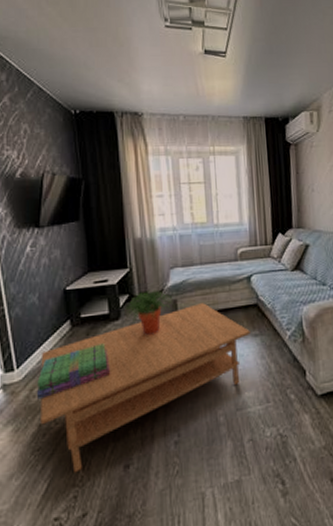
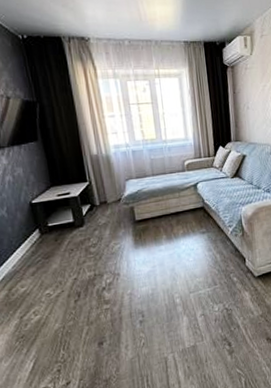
stack of books: present [36,343,111,400] -> none [14,247,81,297]
coffee table: present [41,303,250,473] -> none [15,208,199,352]
potted plant: present [122,290,173,336] -> none [85,199,131,238]

